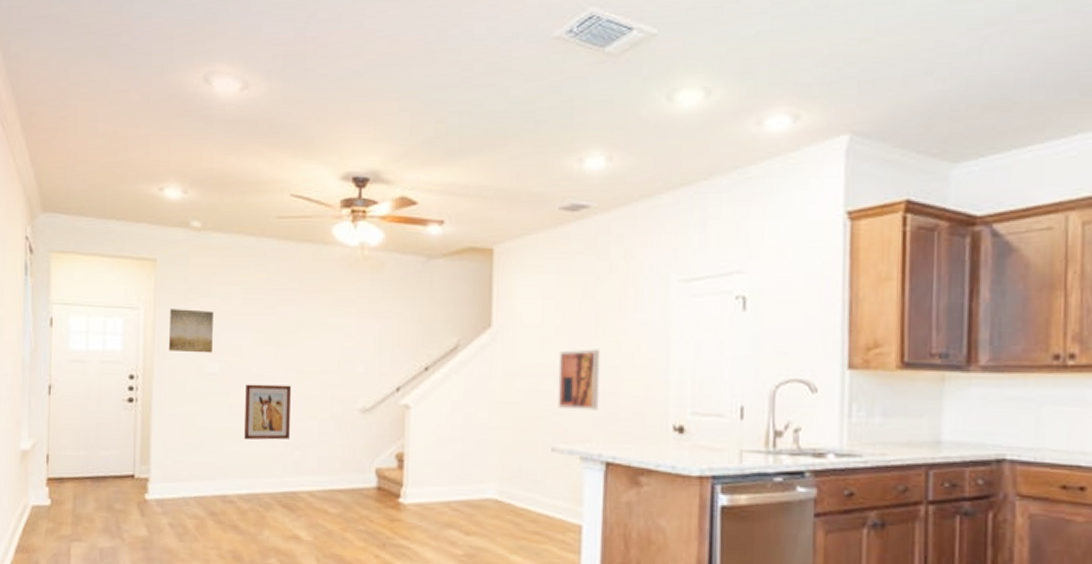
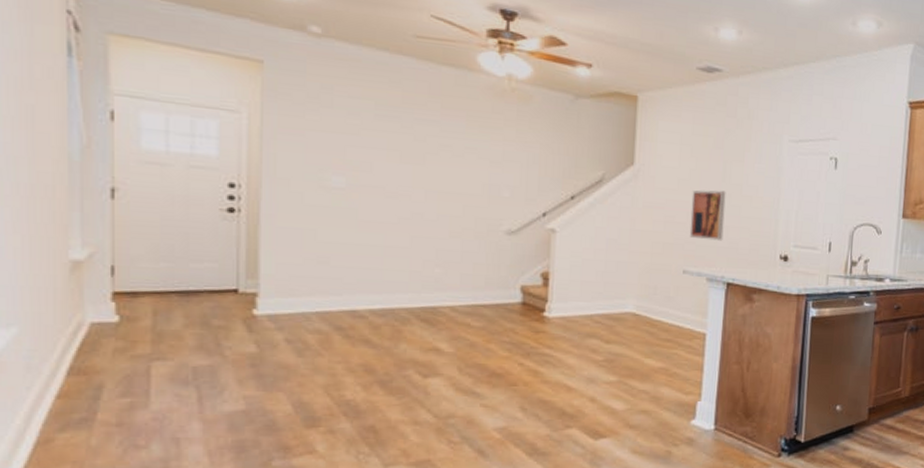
wall art: present [168,309,213,353] -> none [280,116,338,167]
wall art: present [244,384,291,440] -> none [377,201,431,257]

